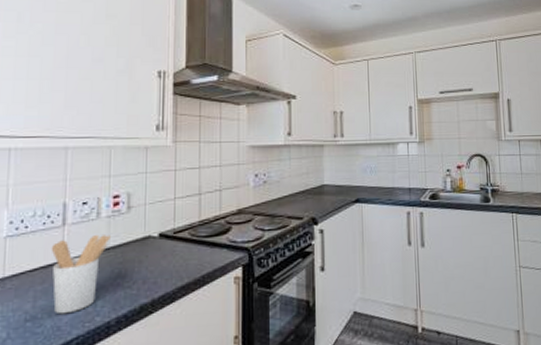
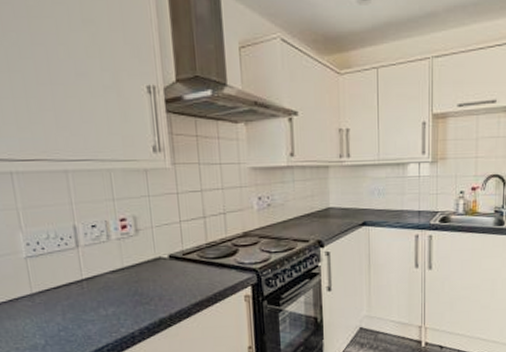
utensil holder: present [51,235,111,315] -> none [69,256,123,326]

